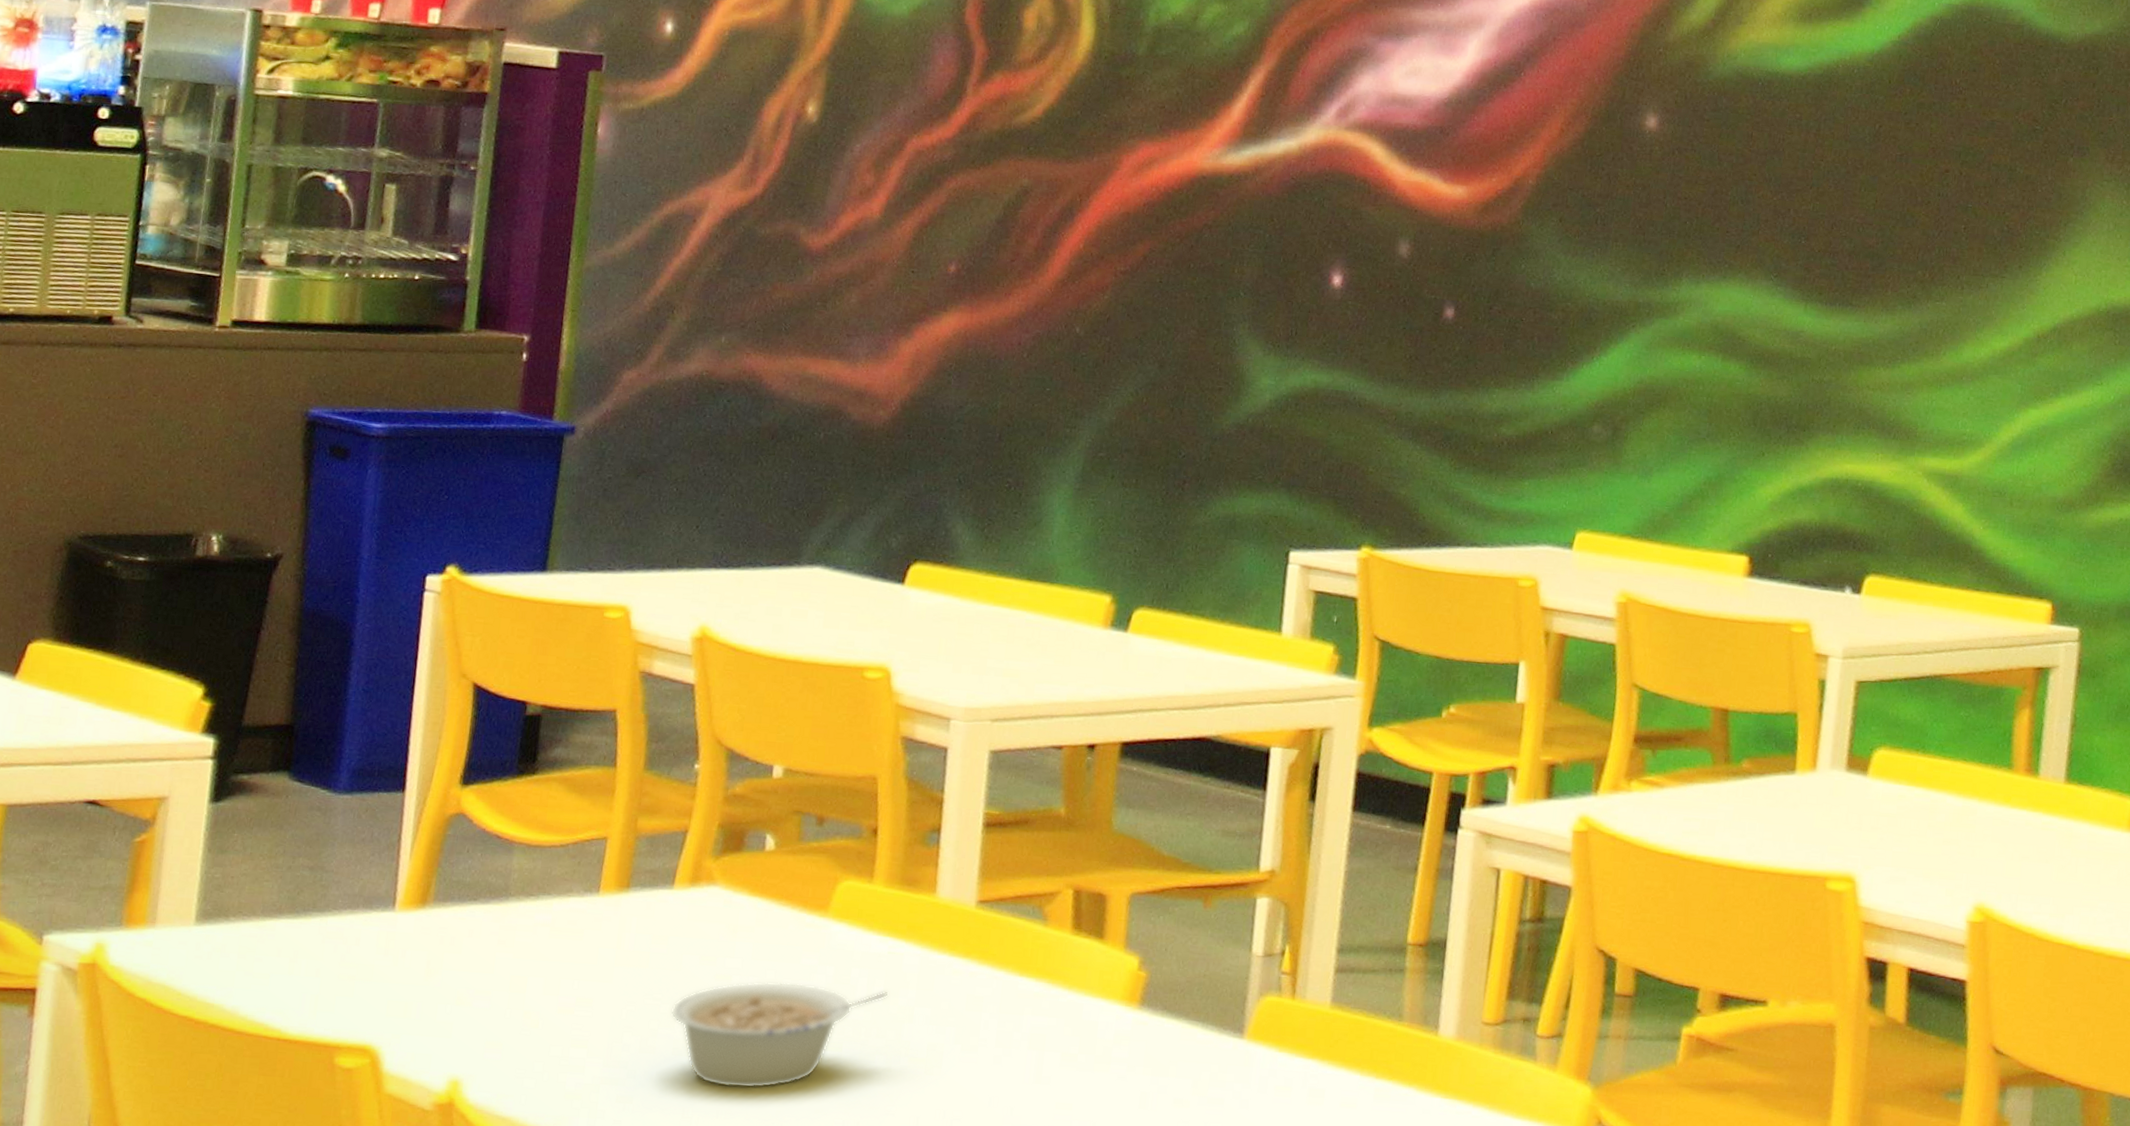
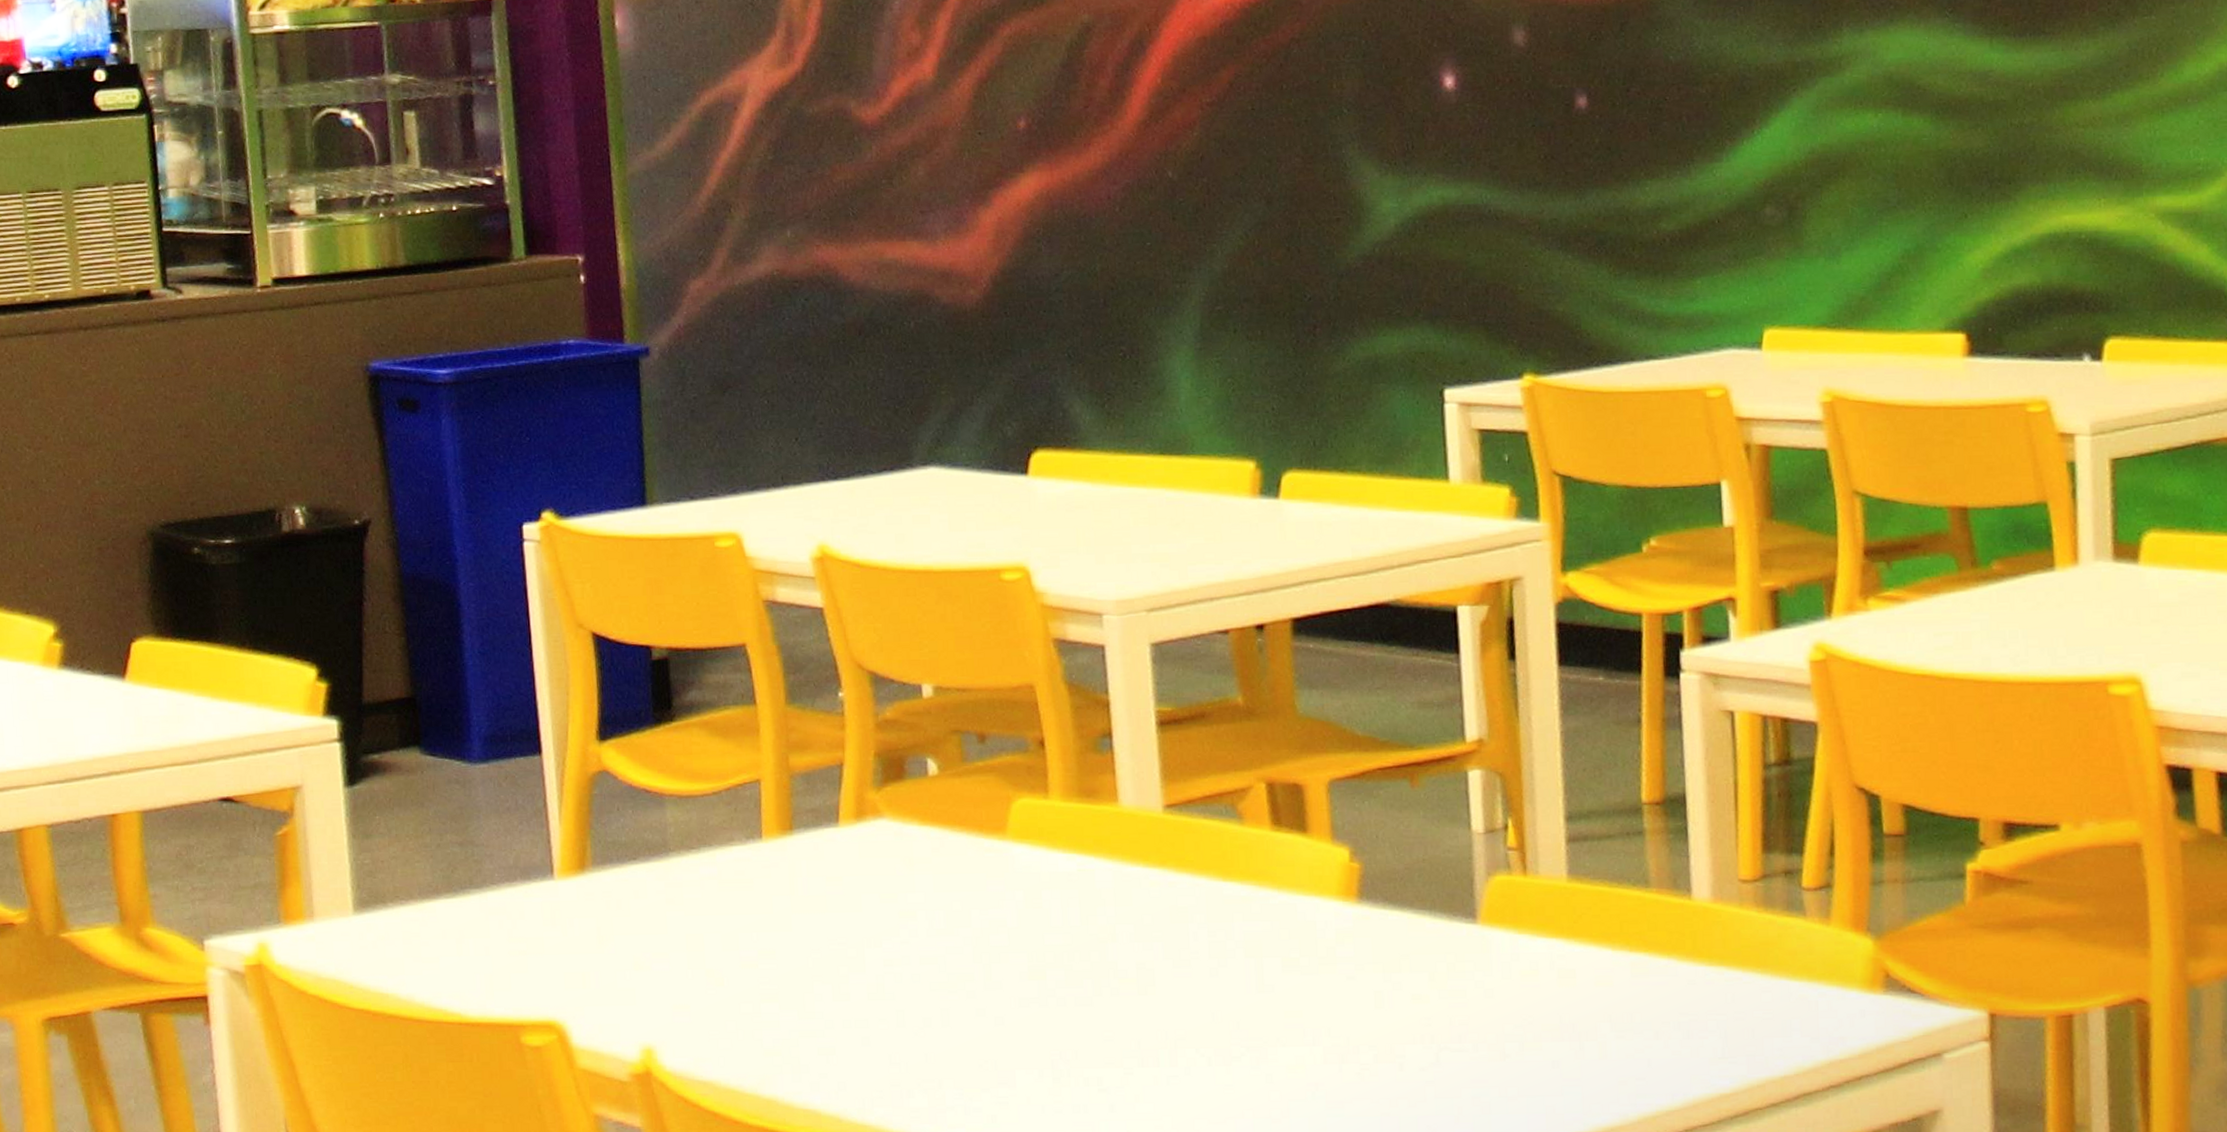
legume: present [671,982,888,1089] -> none [858,911,1085,1029]

